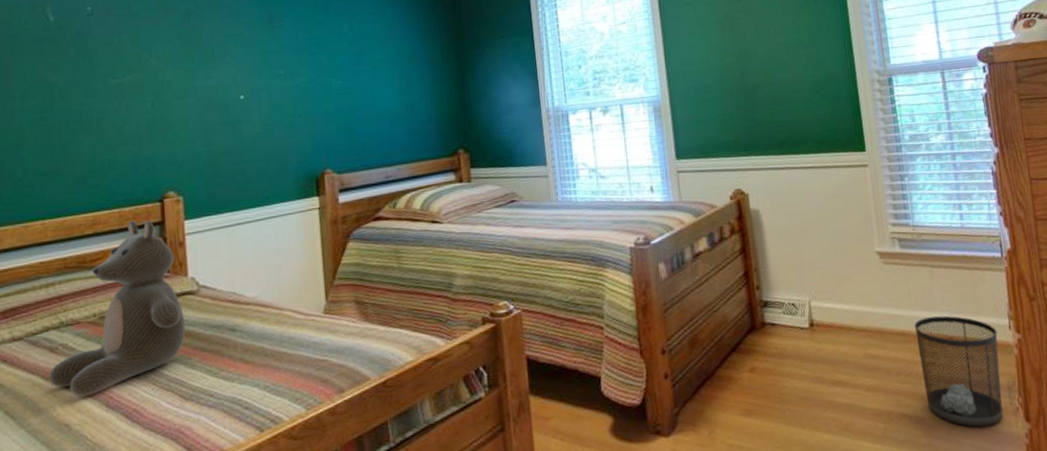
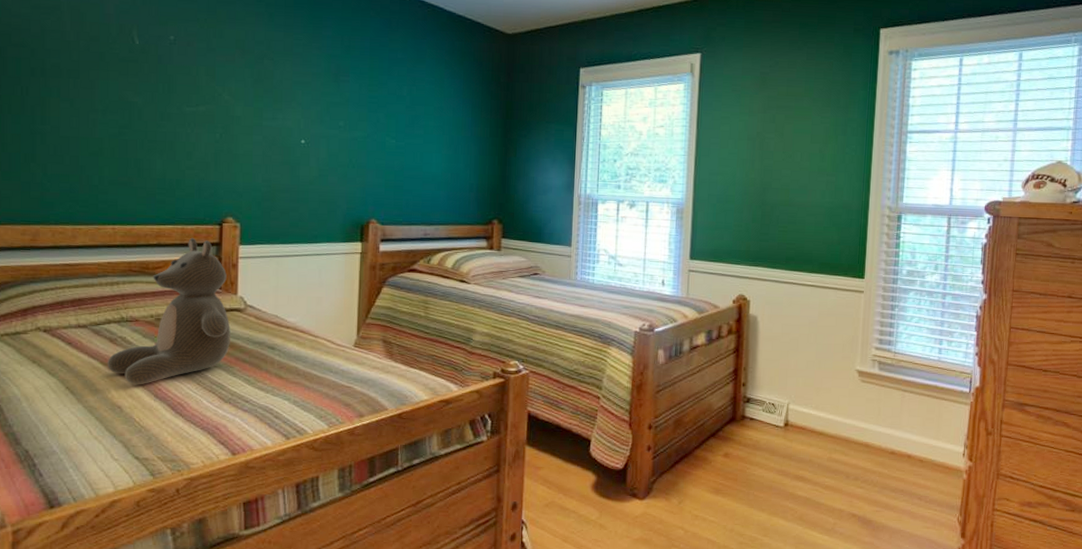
waste bin: present [914,315,1003,427] -> none [876,434,952,536]

